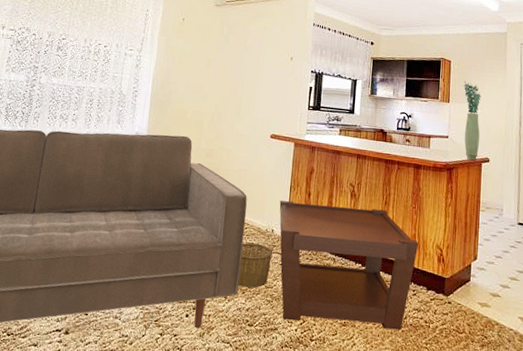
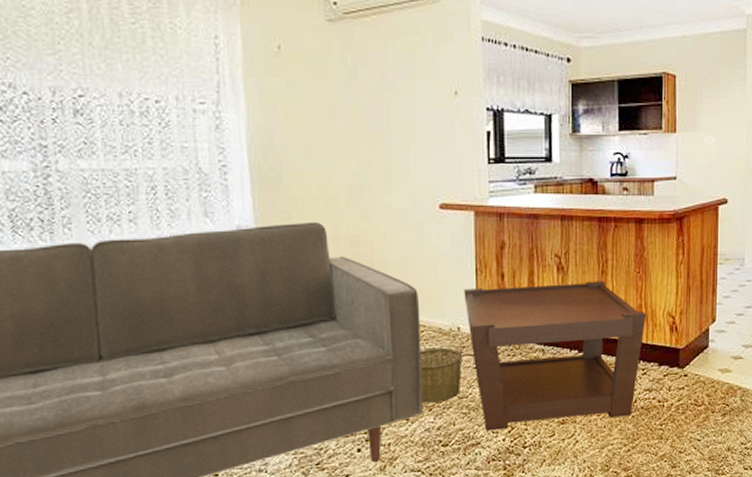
vase: present [463,81,481,161] -> none [693,101,716,204]

